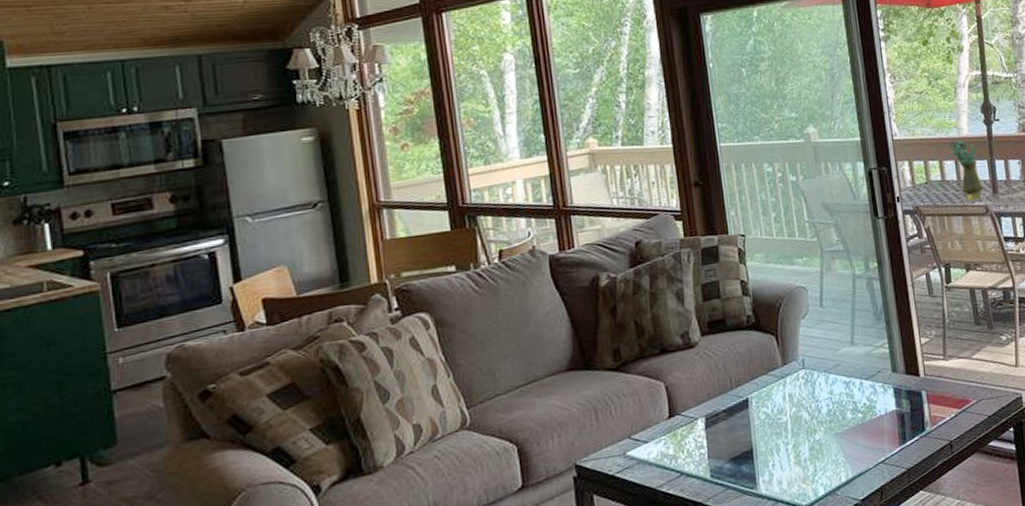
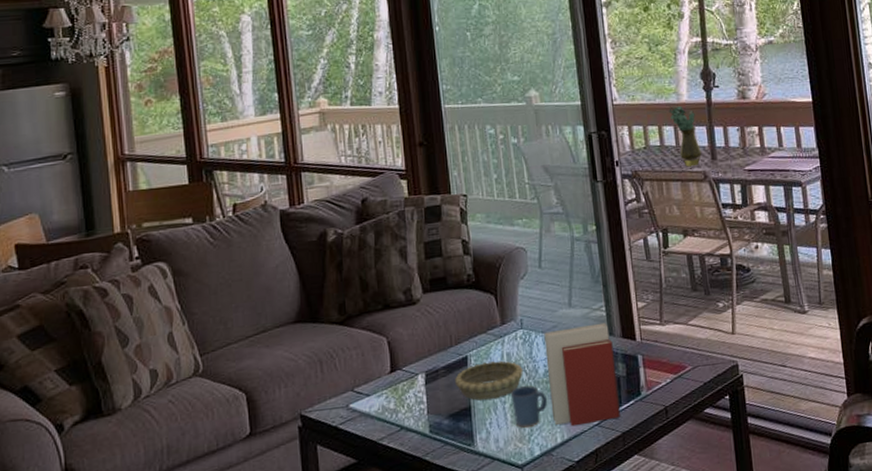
decorative bowl: none [736,401,806,443] -> present [455,360,523,401]
mug: none [793,425,831,468] -> present [510,385,547,428]
books: none [826,359,905,465] -> present [544,322,620,427]

